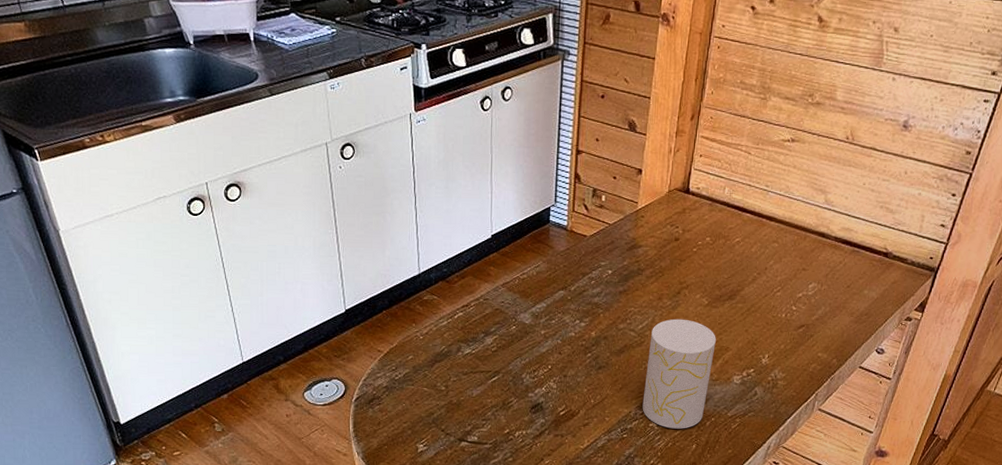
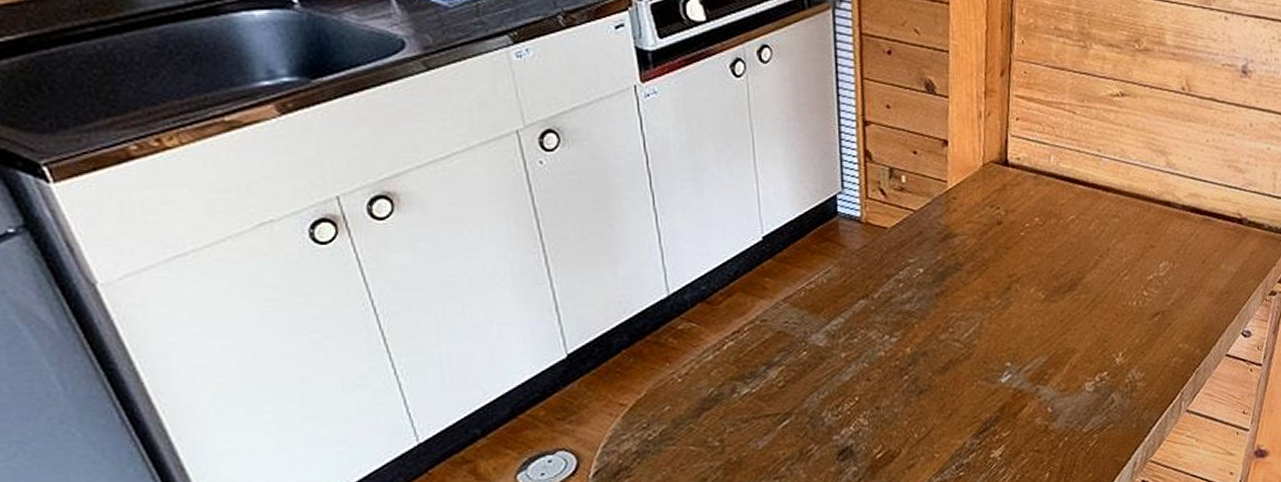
cup: present [642,318,716,429] -> none [979,320,1060,457]

